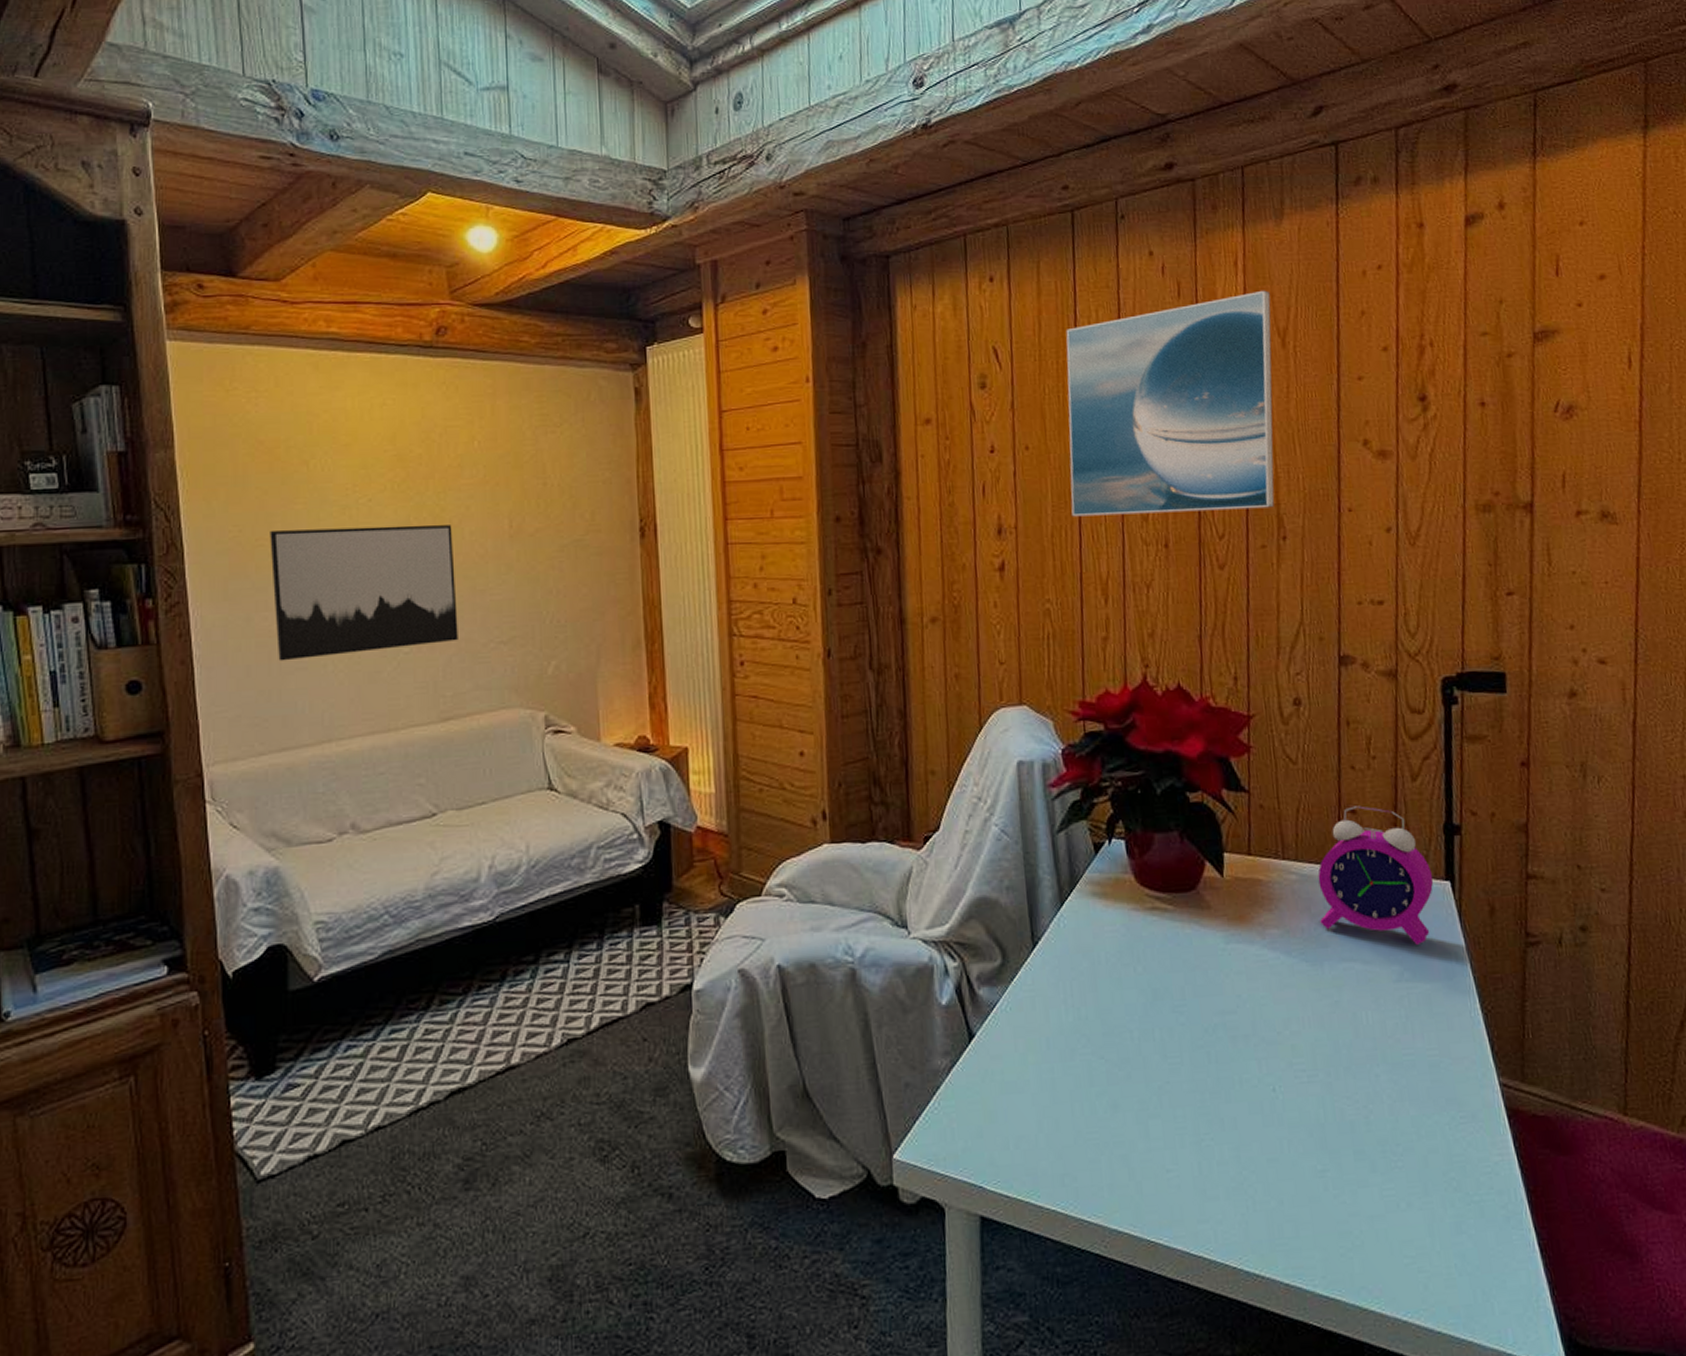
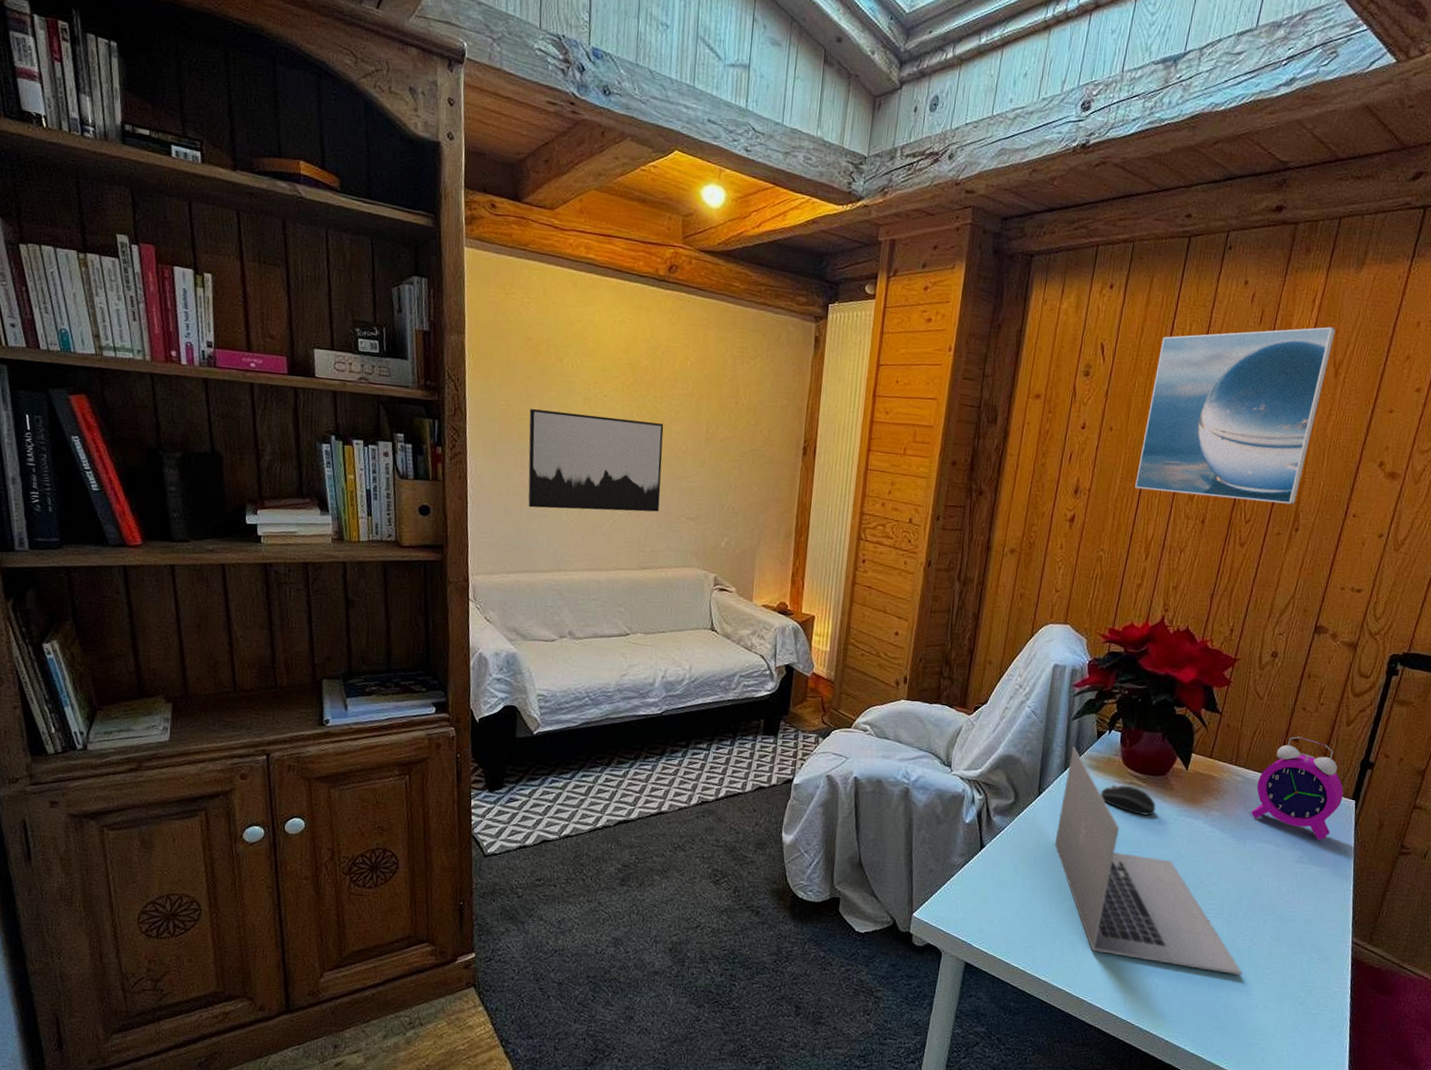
laptop: none [1064,870,1367,1166] -> present [1054,747,1243,975]
computer mouse: none [1115,913,1194,952] -> present [1100,785,1156,816]

